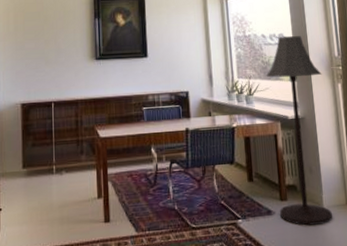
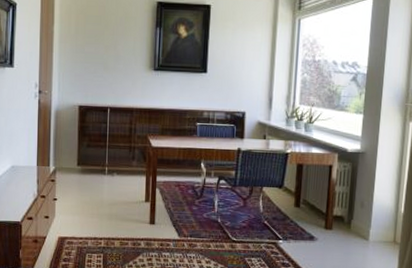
floor lamp: present [266,36,333,226] -> none [322,65,394,257]

